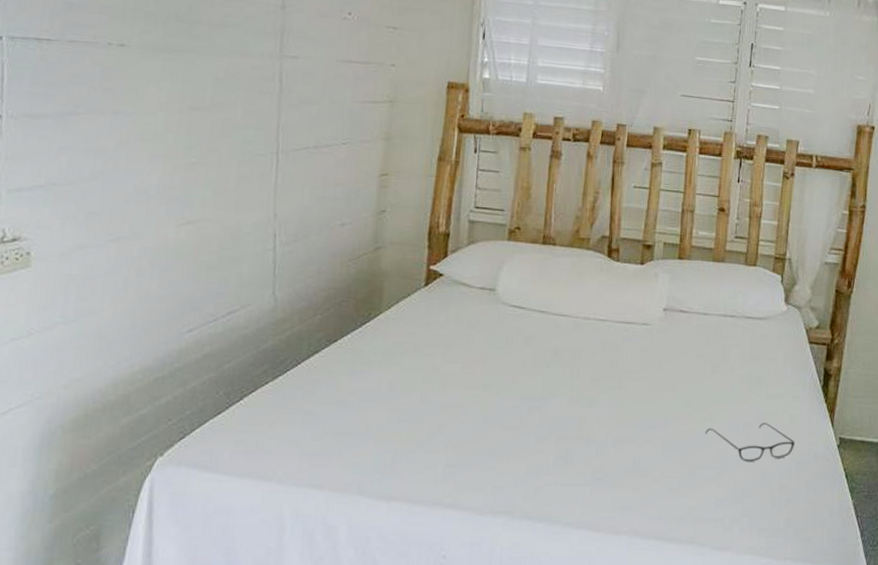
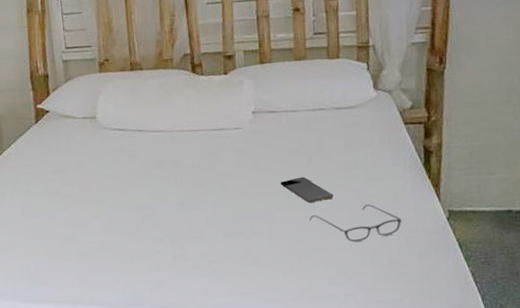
smartphone: none [681,385,733,414] -> present [280,176,334,203]

